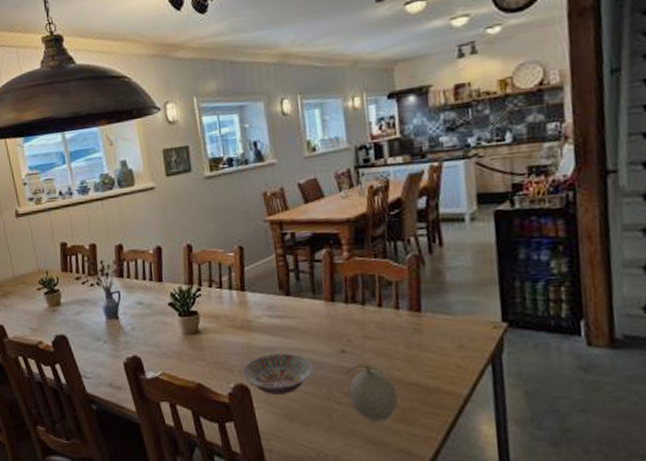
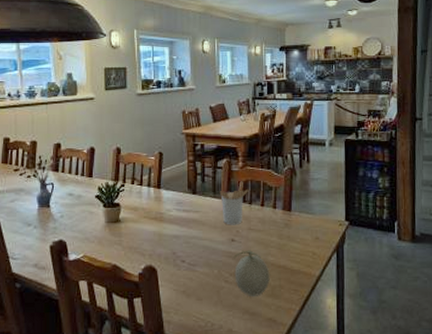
bowl: present [242,353,313,394] -> none [152,241,209,274]
utensil holder: none [320,276,360,333] -> present [219,181,249,225]

